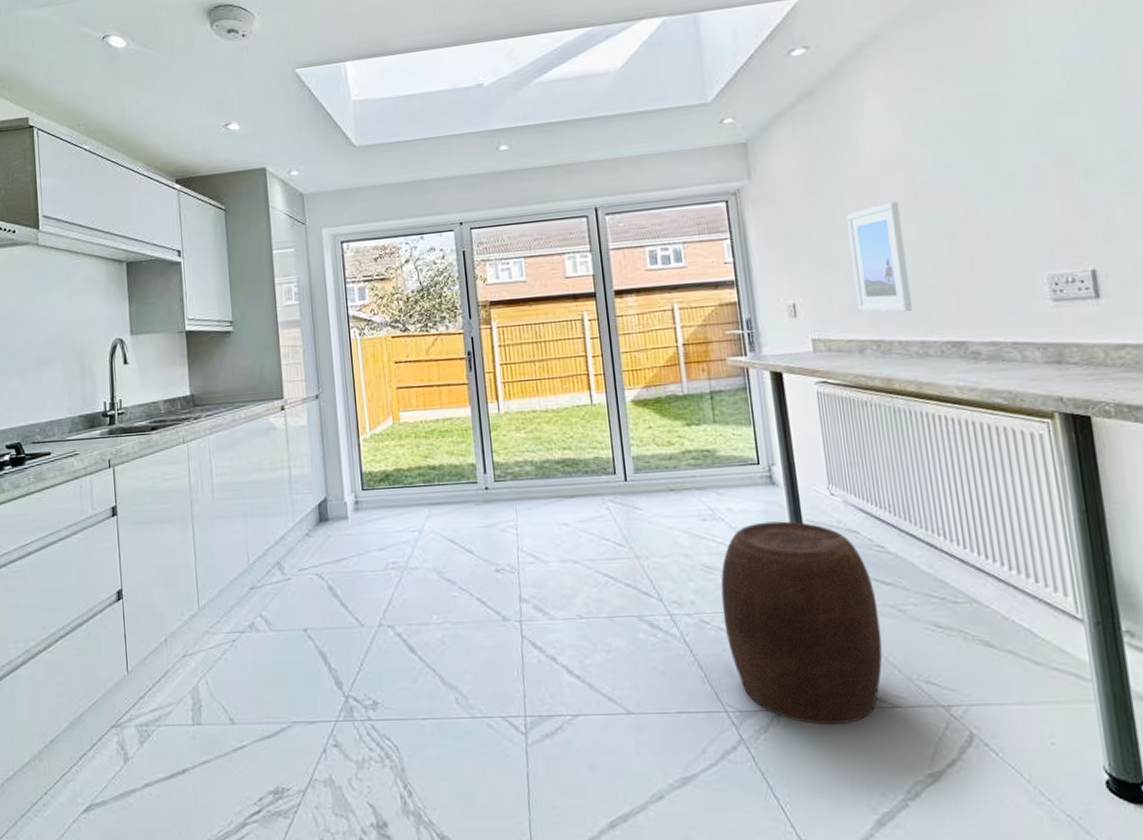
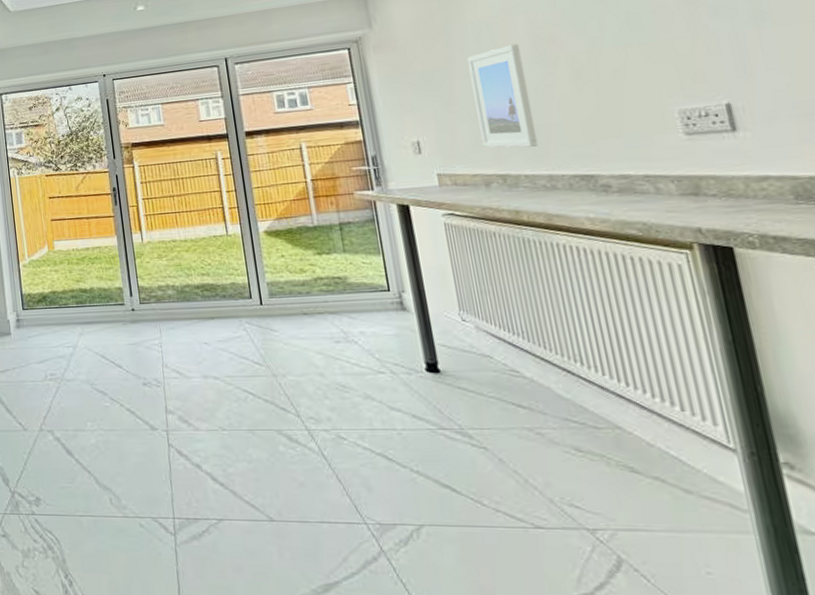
stool: present [720,521,883,725] -> none [356,345,522,542]

